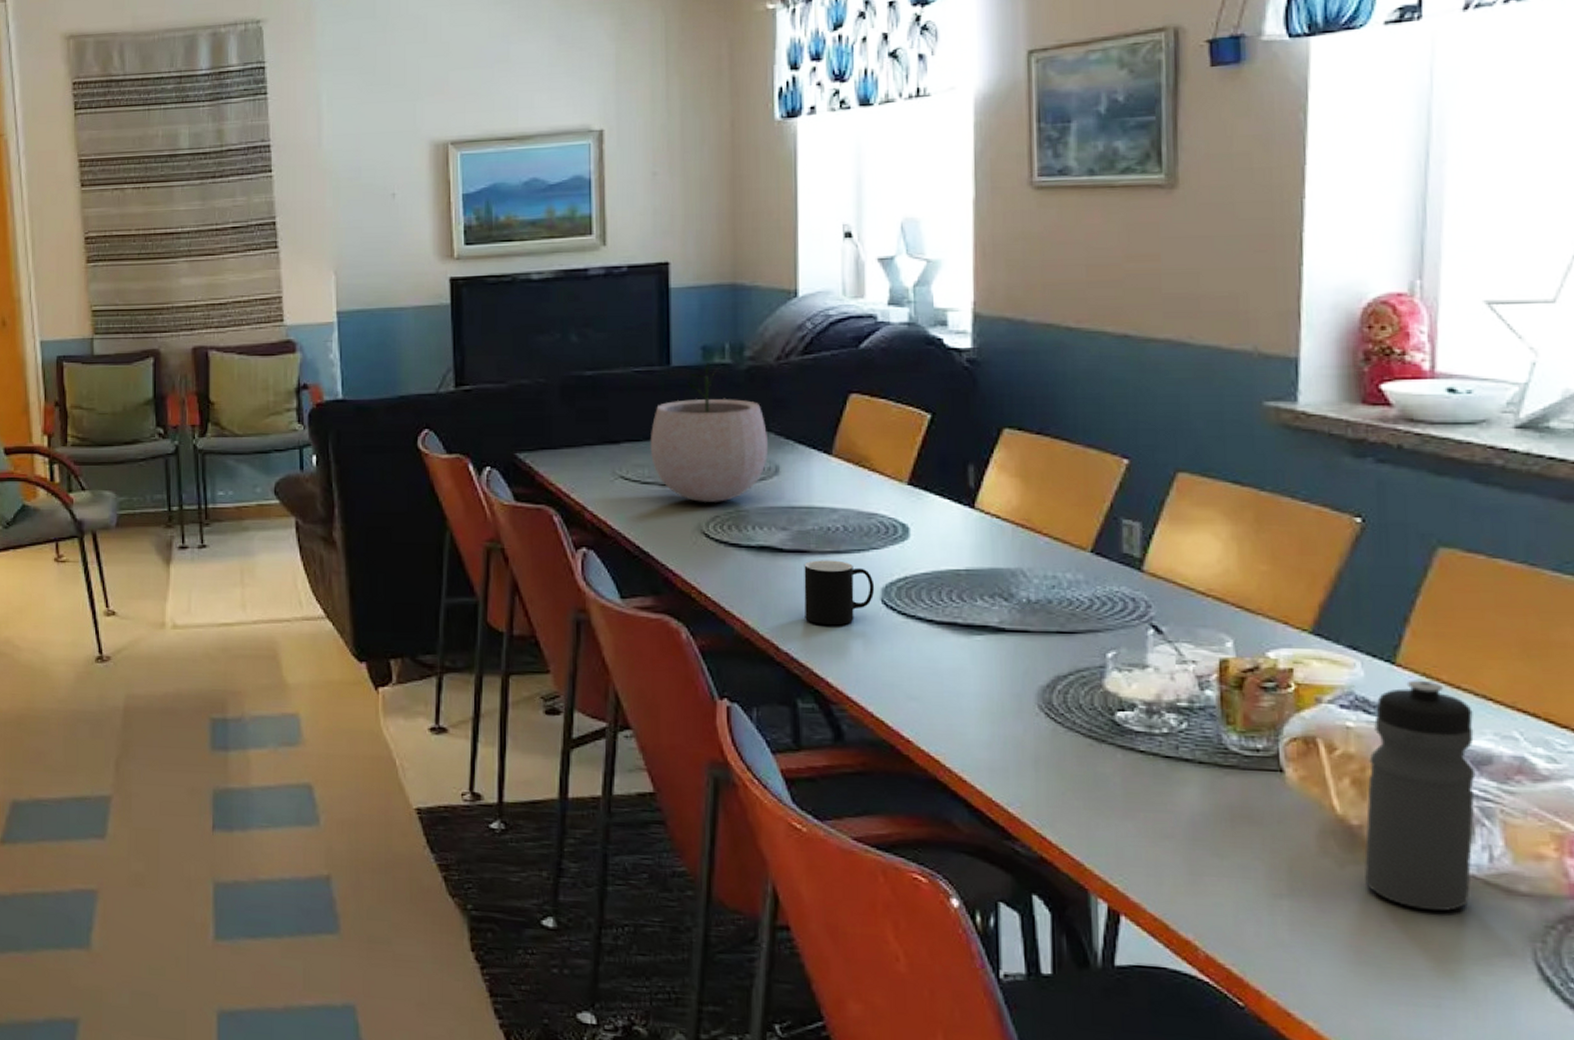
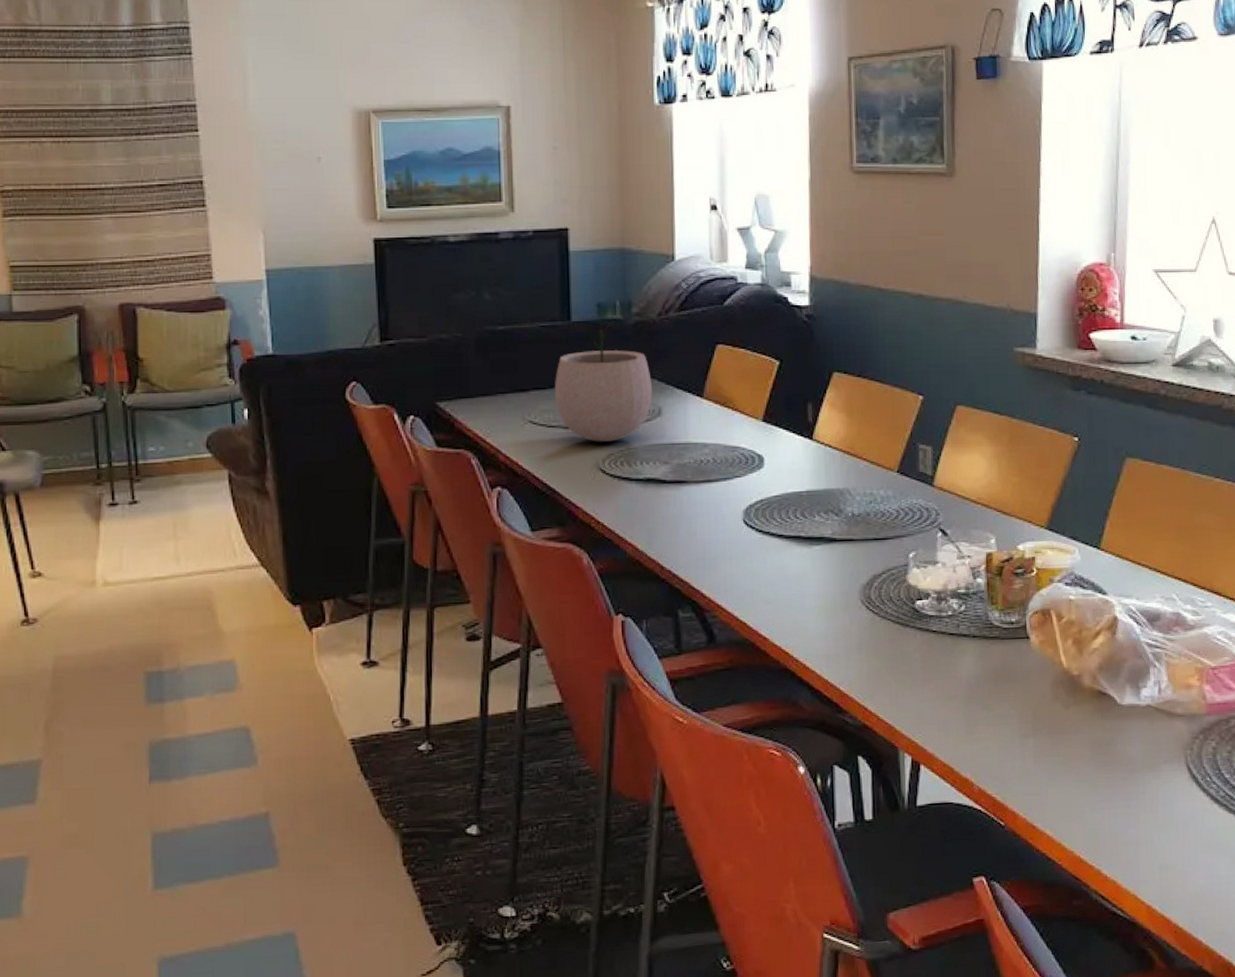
cup: present [804,560,875,626] -> none [682,488,738,545]
water bottle: present [1364,680,1476,912] -> none [1082,560,1150,735]

